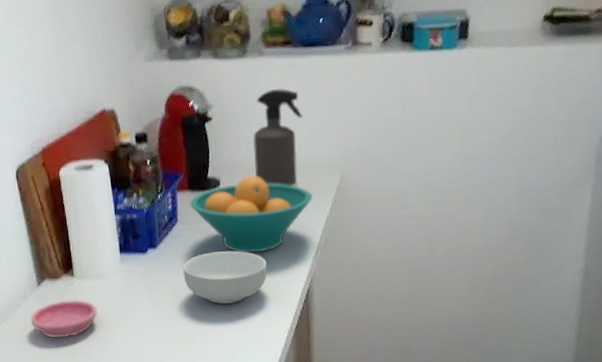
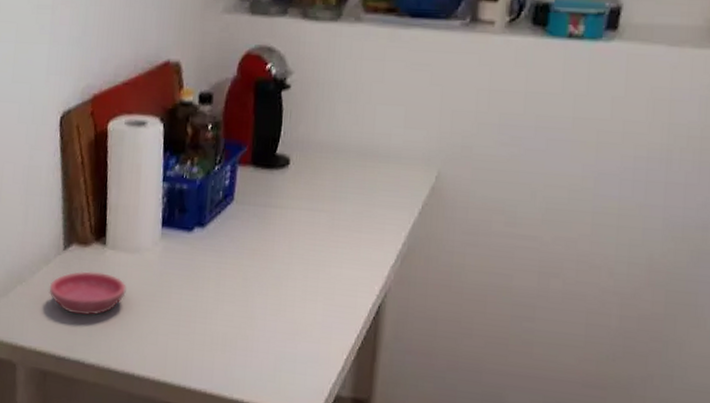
cereal bowl: present [183,250,267,304] -> none [231,241,333,307]
fruit bowl: present [190,176,313,253] -> none [251,159,399,251]
spray bottle: present [252,89,303,187] -> none [333,62,400,180]

